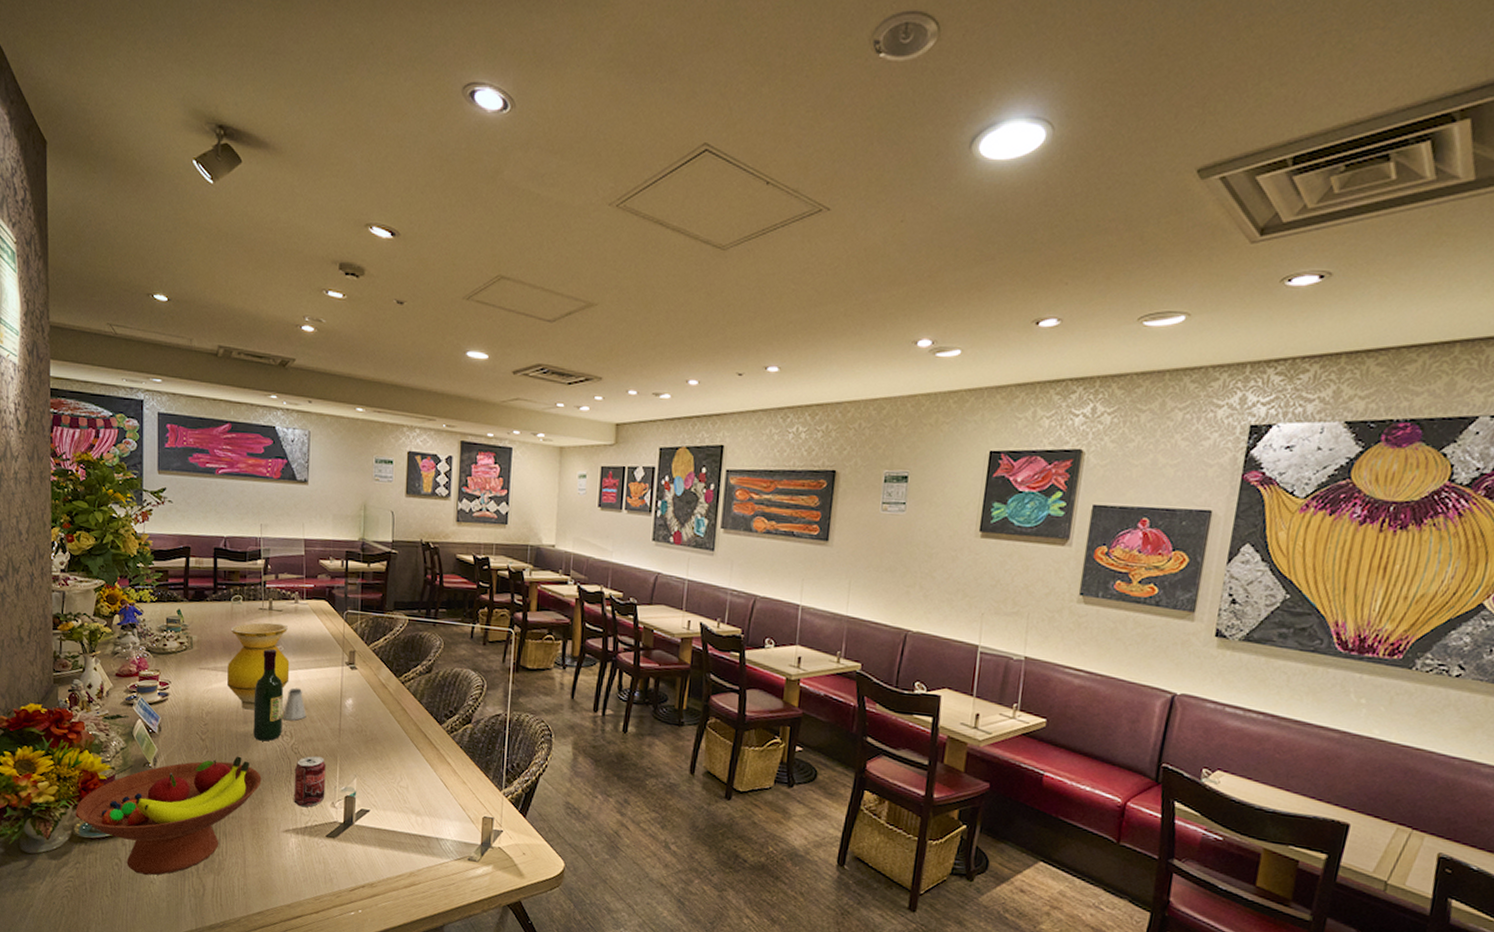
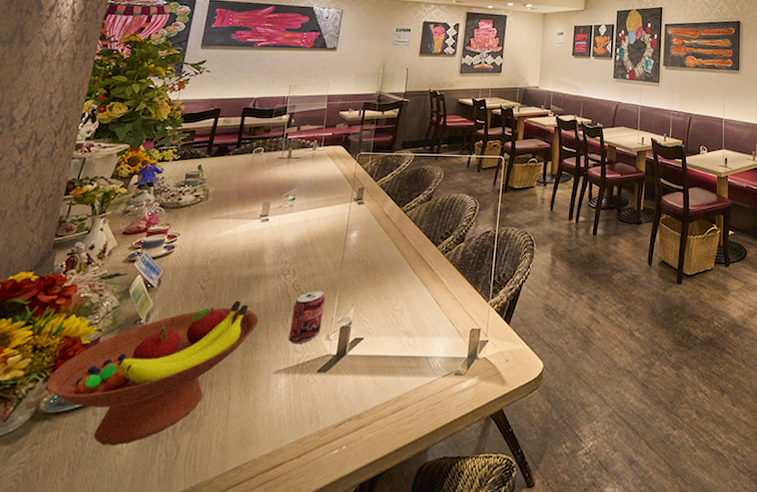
vase: present [227,622,290,710] -> none [237,169,304,253]
wine bottle: present [253,648,283,742] -> none [256,192,292,282]
saltshaker: present [282,688,307,721] -> none [287,227,312,259]

